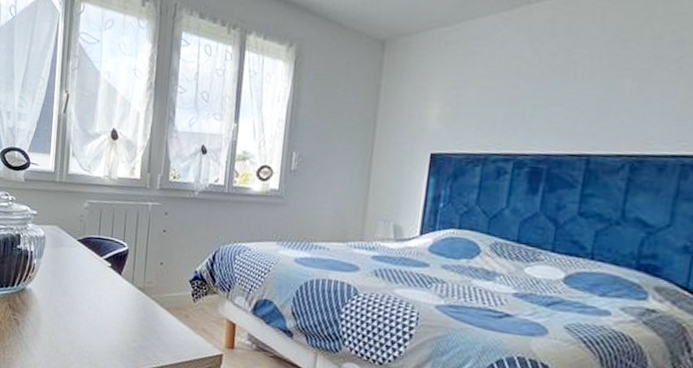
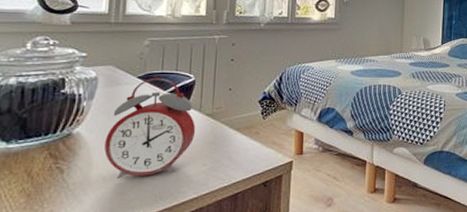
alarm clock: none [50,242,128,343] -> present [104,78,196,179]

